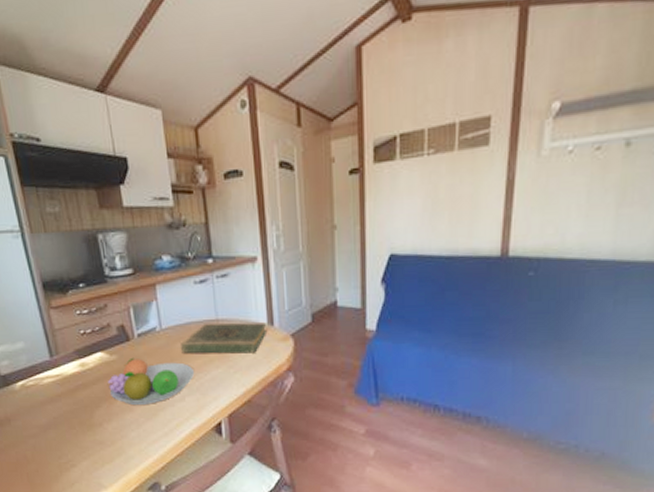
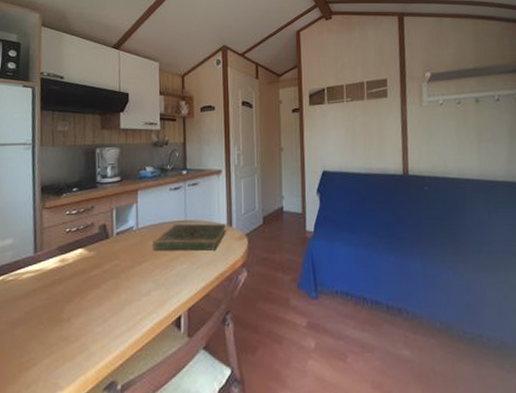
fruit bowl: present [107,357,195,406] -> none [82,254,162,300]

